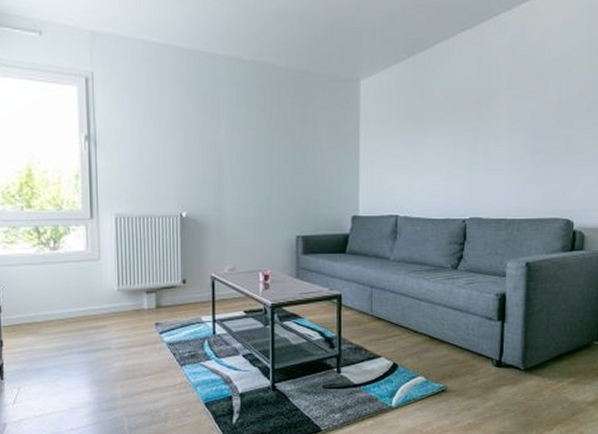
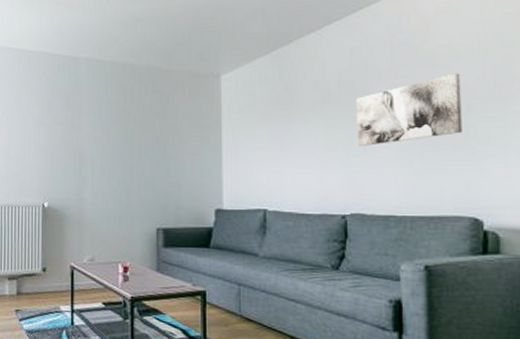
wall art: none [479,86,568,155] -> present [356,73,462,147]

